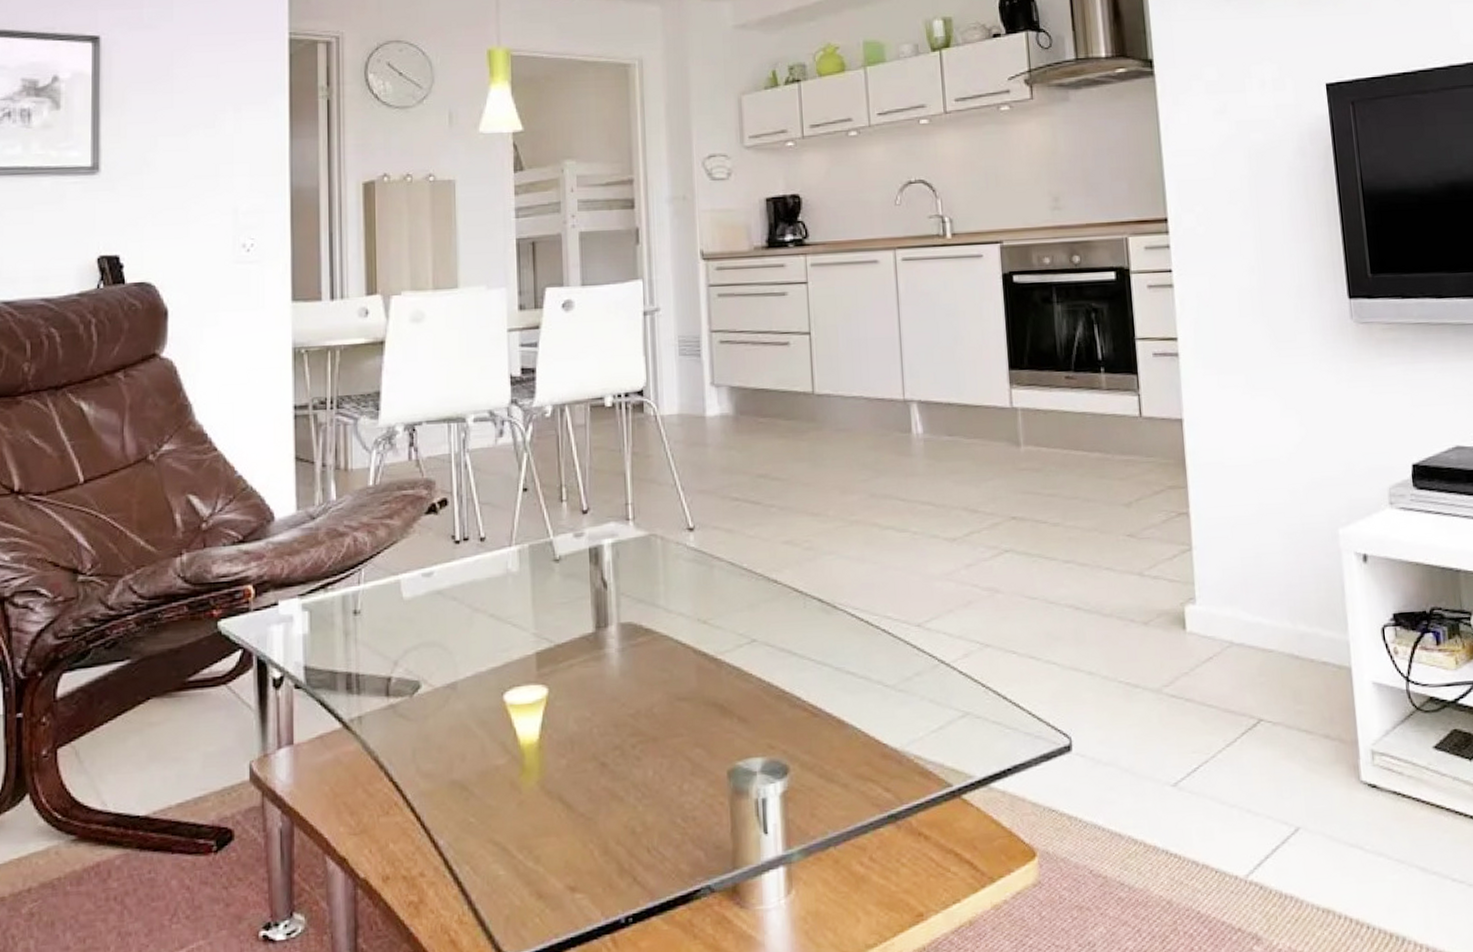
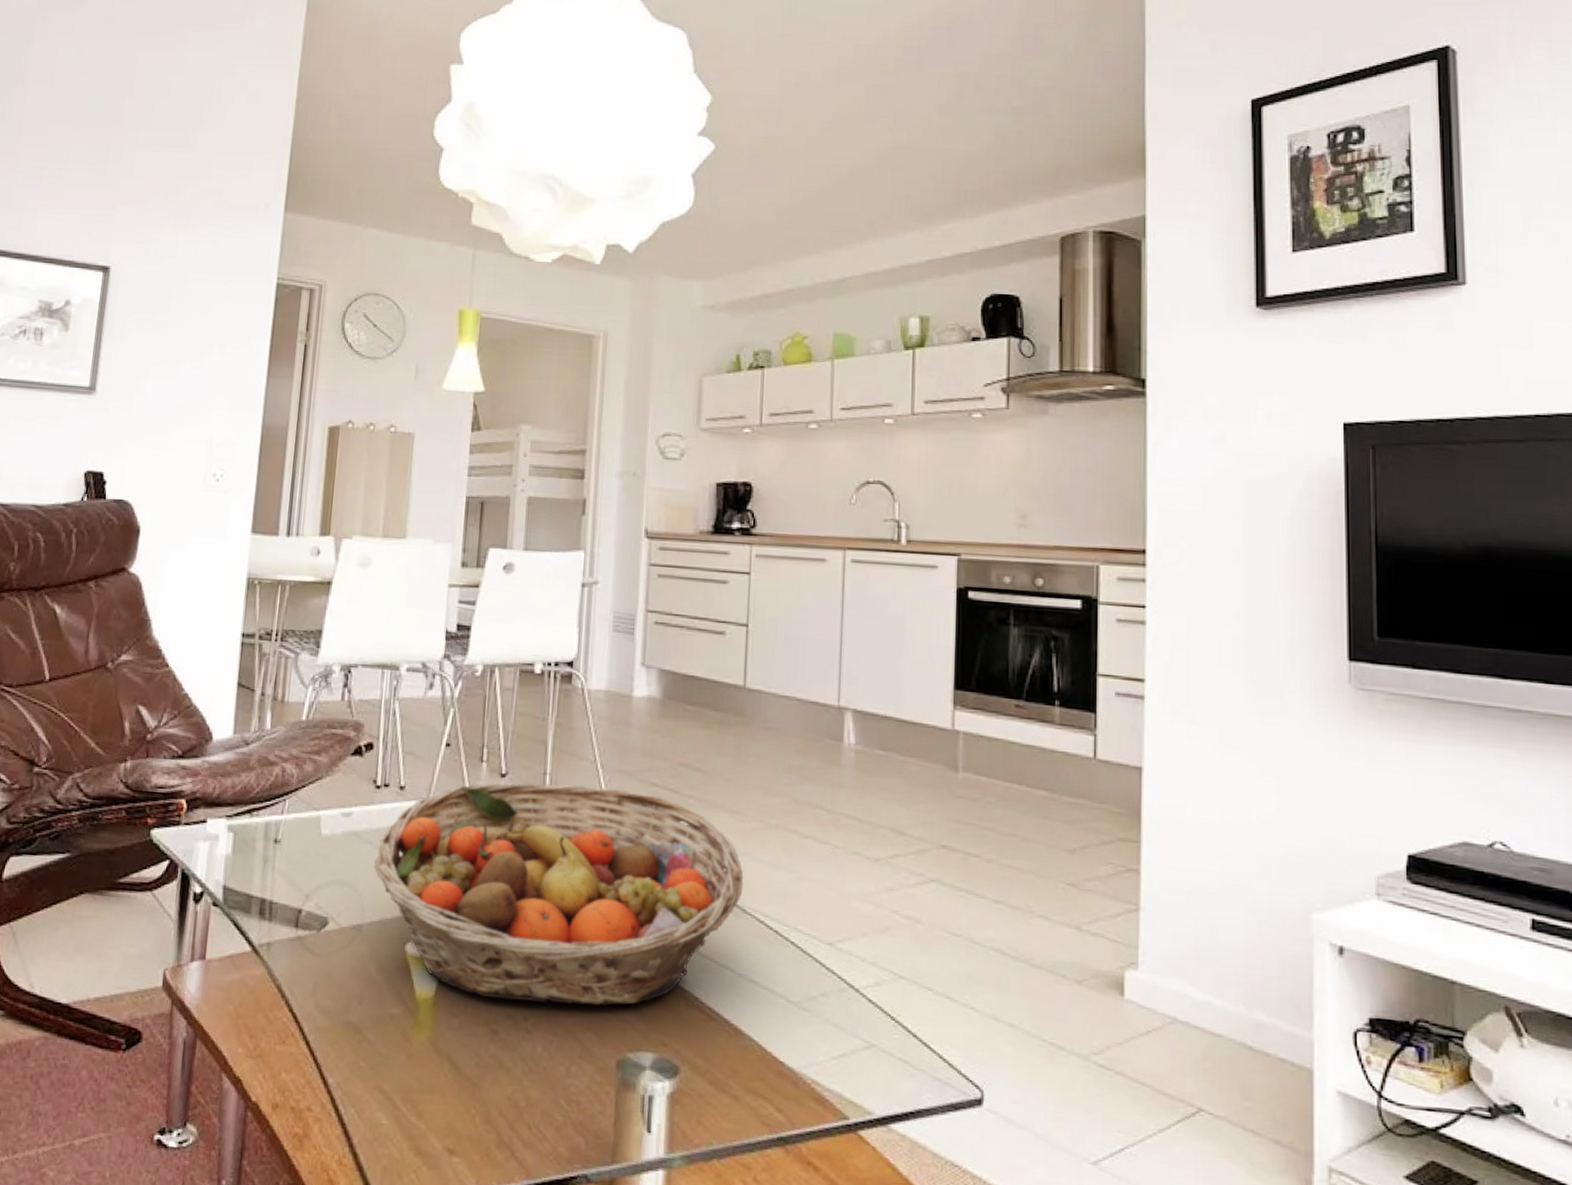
fruit basket: none [462,508,832,732] -> present [374,783,744,1006]

